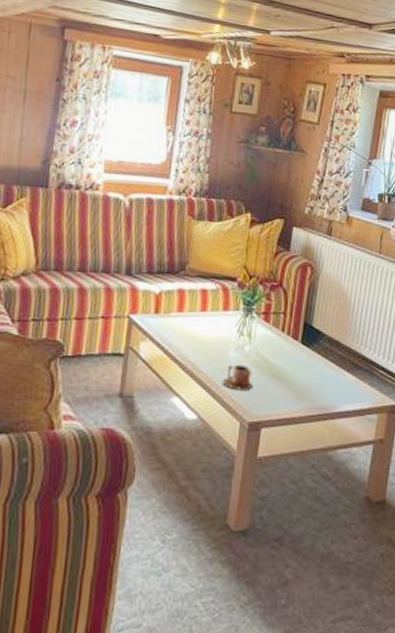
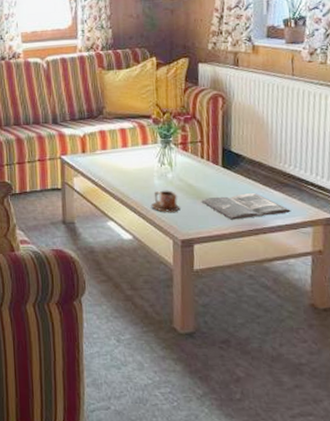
magazine: none [275,374,361,403] -> present [201,193,291,220]

